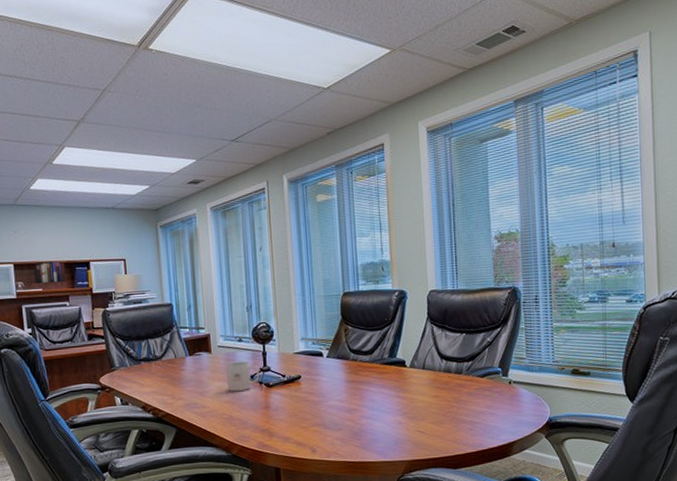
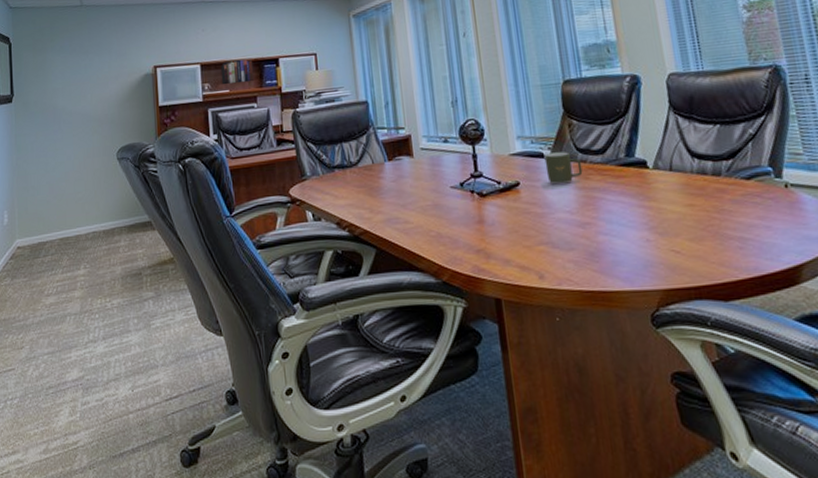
mug: present [226,361,260,392] -> none [431,165,471,204]
mug: none [322,352,353,379] -> present [544,151,583,185]

